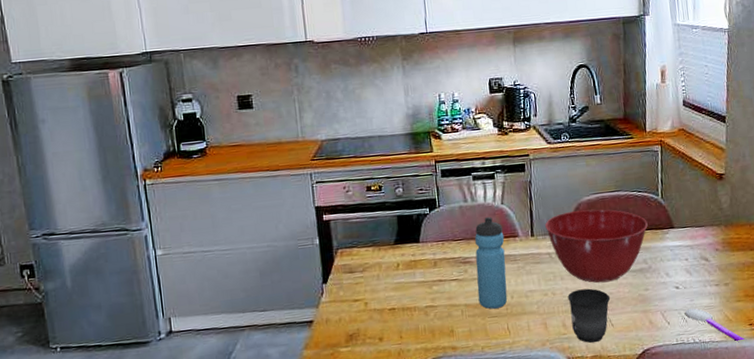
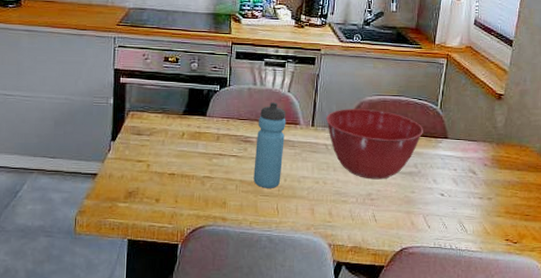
mug: present [567,288,611,343] -> none [337,183,378,234]
spoon: present [684,308,747,343] -> none [446,216,501,255]

